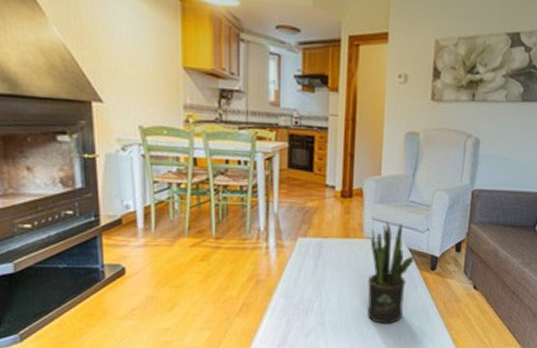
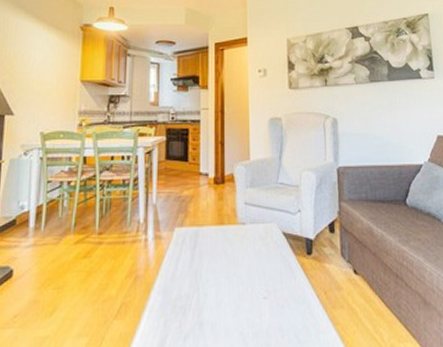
potted plant: present [368,222,415,324] -> none [244,206,289,321]

